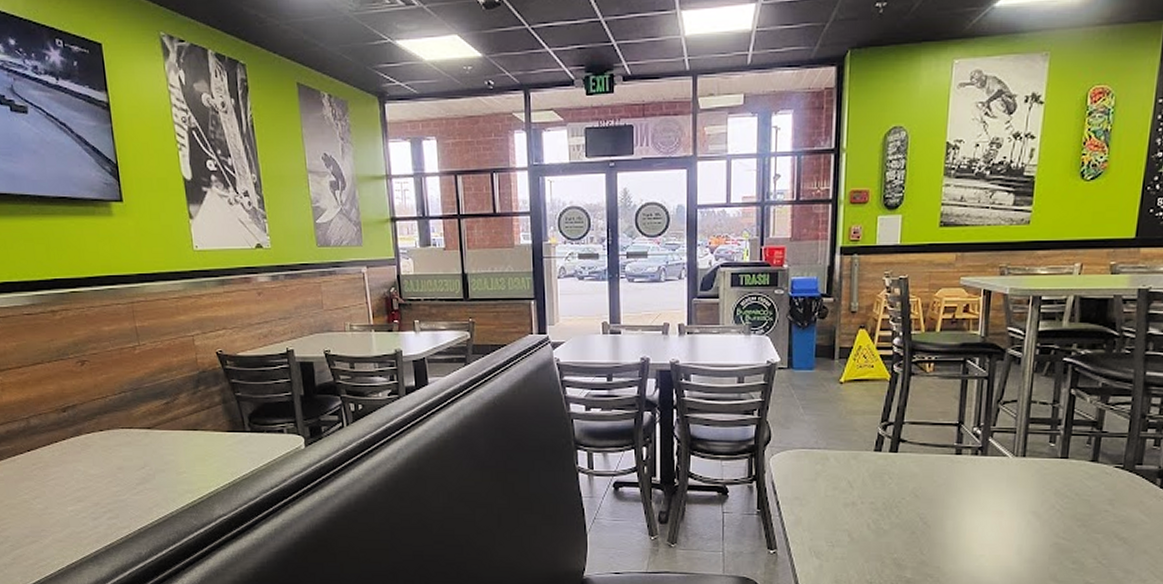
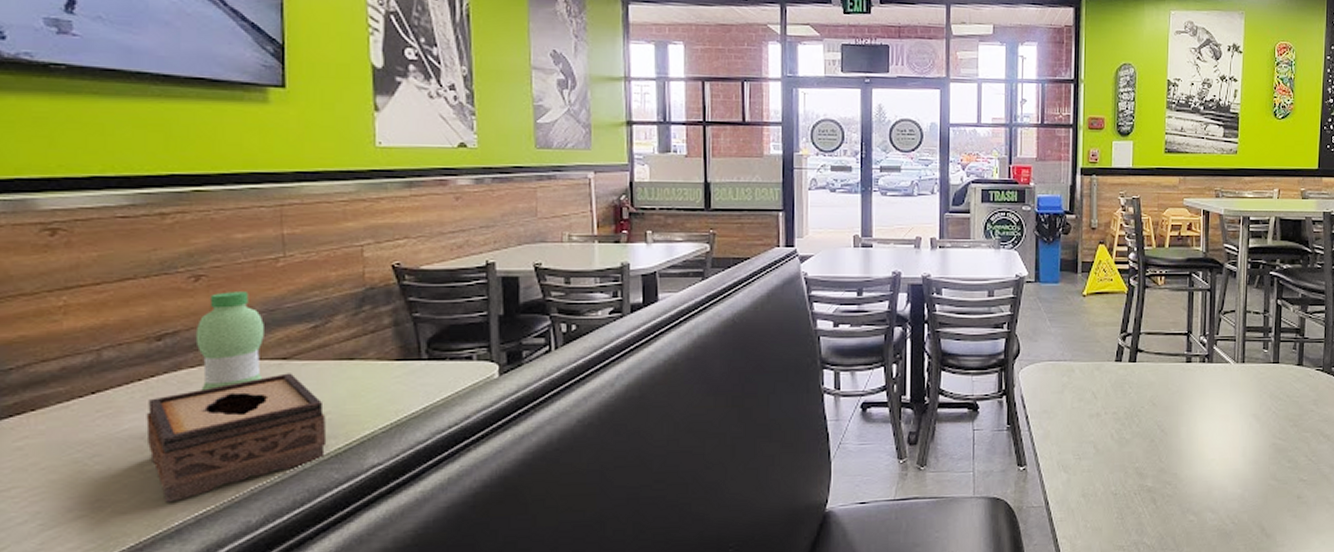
tissue box: none [64,440,186,535] -> present [146,373,327,503]
water bottle: none [87,374,137,452] -> present [195,291,264,392]

